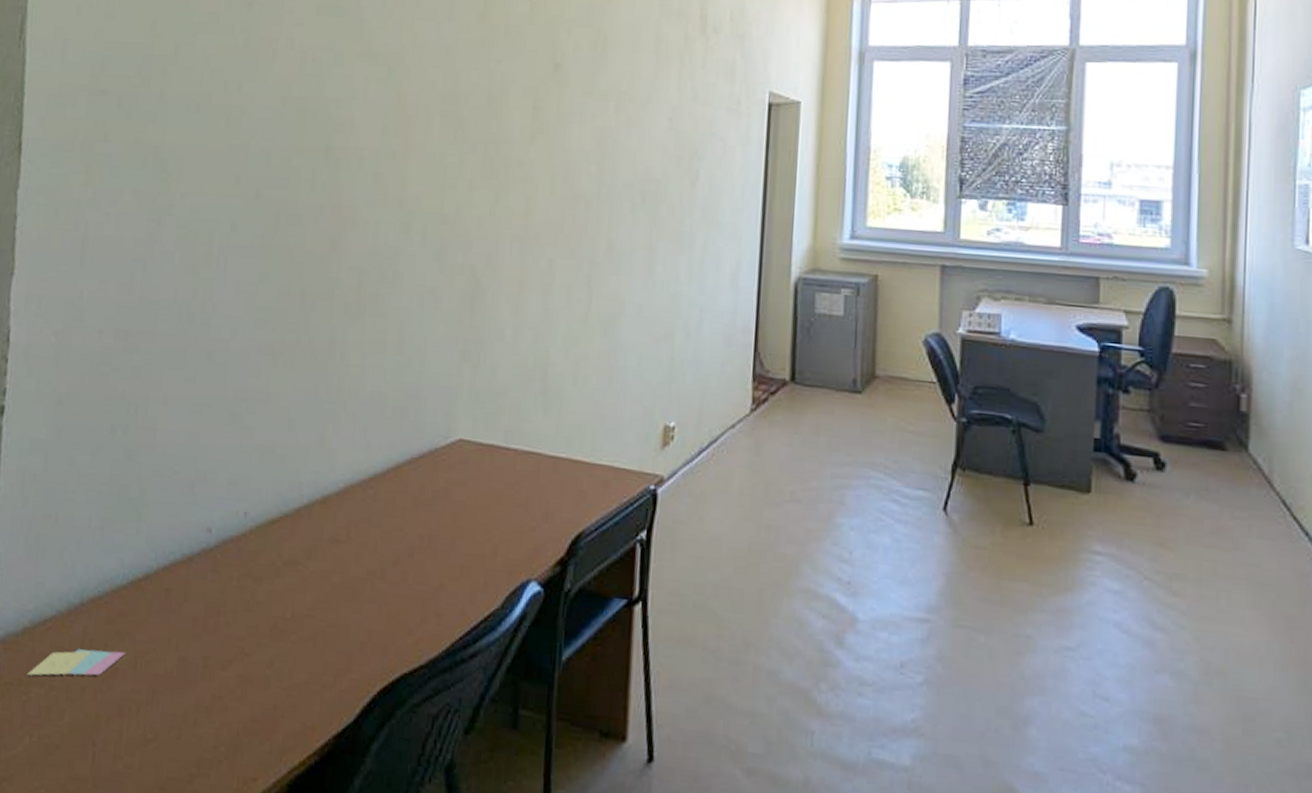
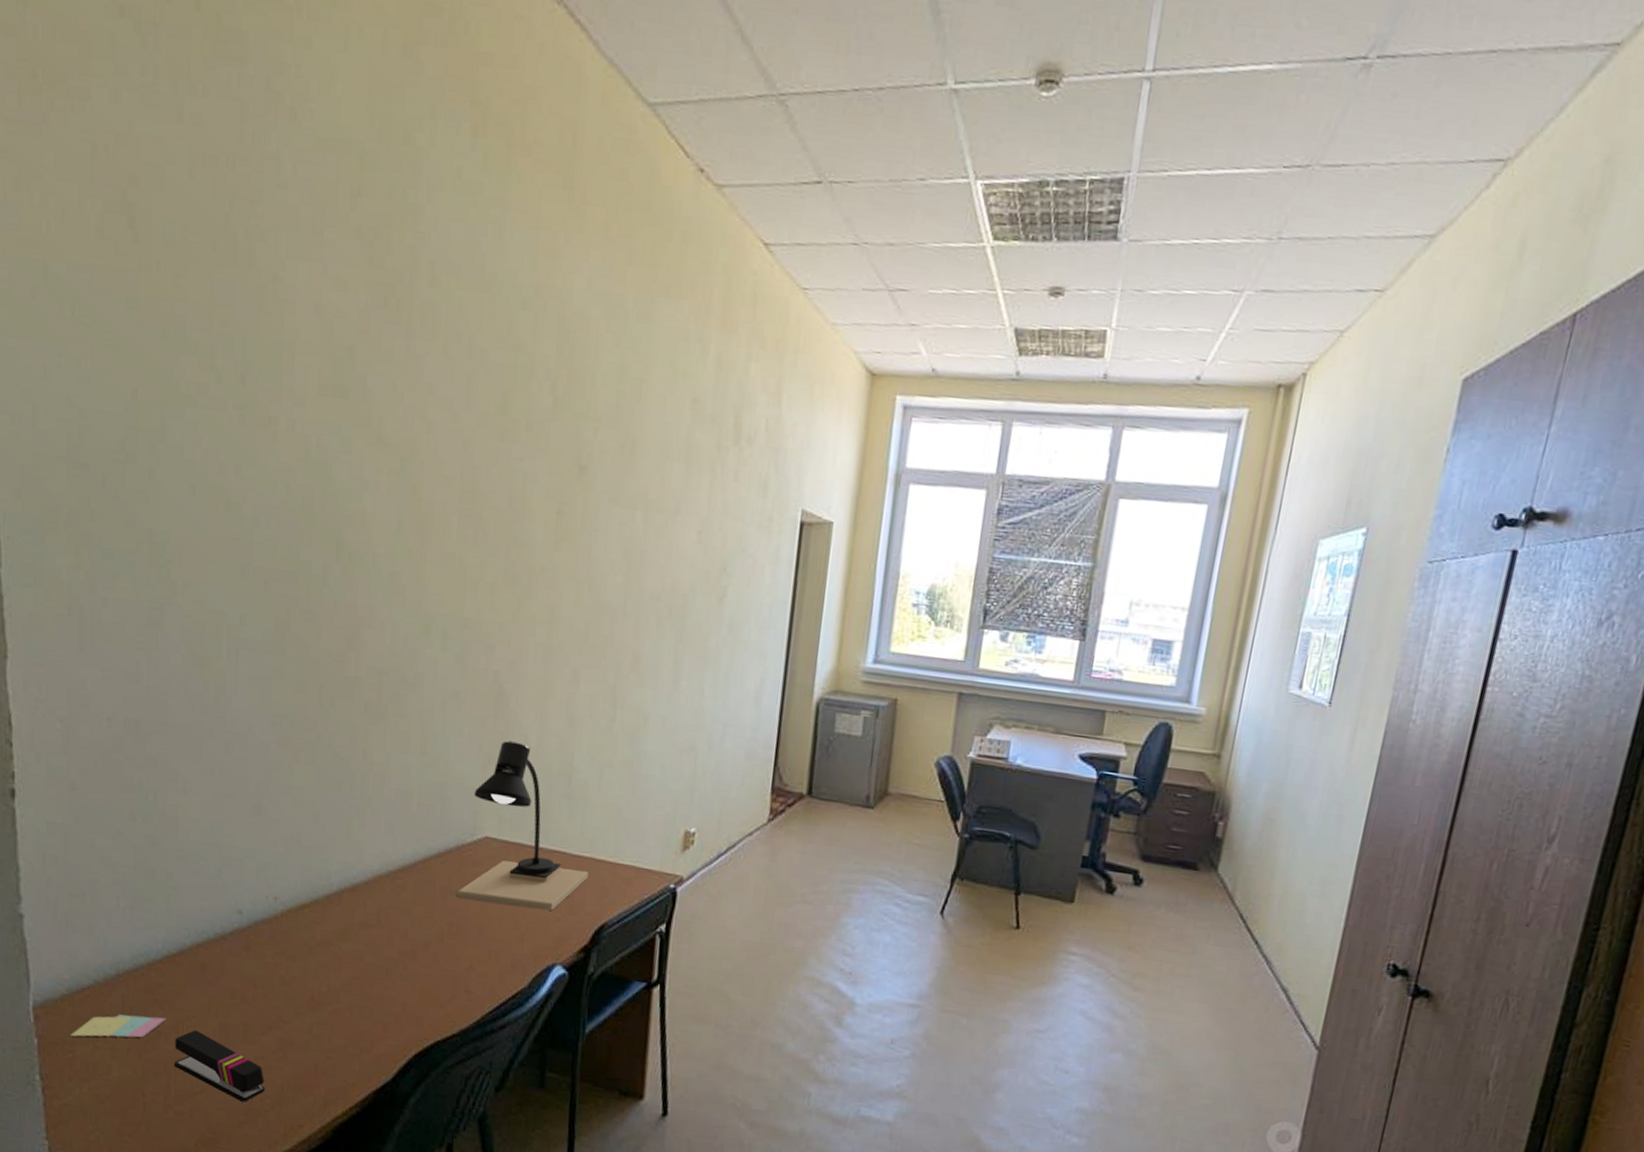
stapler: none [129,665,221,751] -> present [174,1030,265,1102]
desk lamp: none [427,335,565,520] -> present [455,740,589,911]

